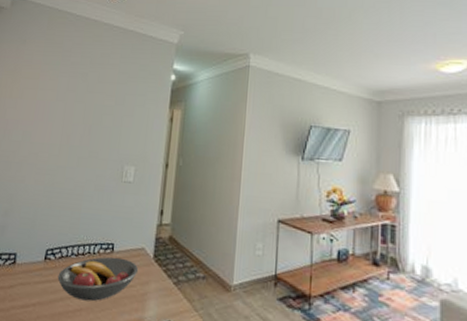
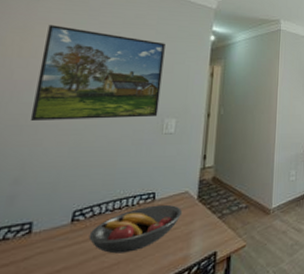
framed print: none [16,67,127,163] -> present [30,25,165,120]

